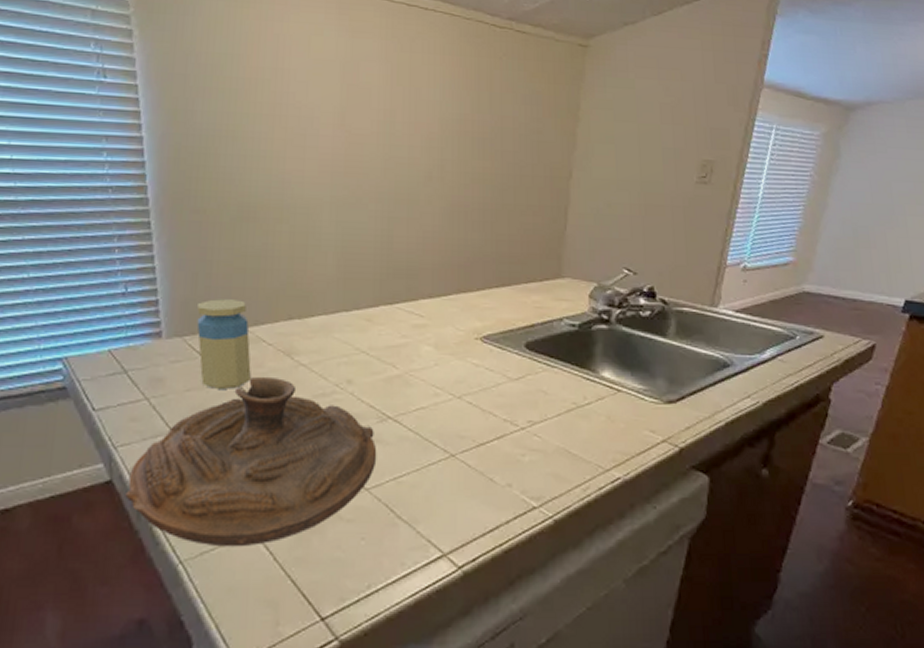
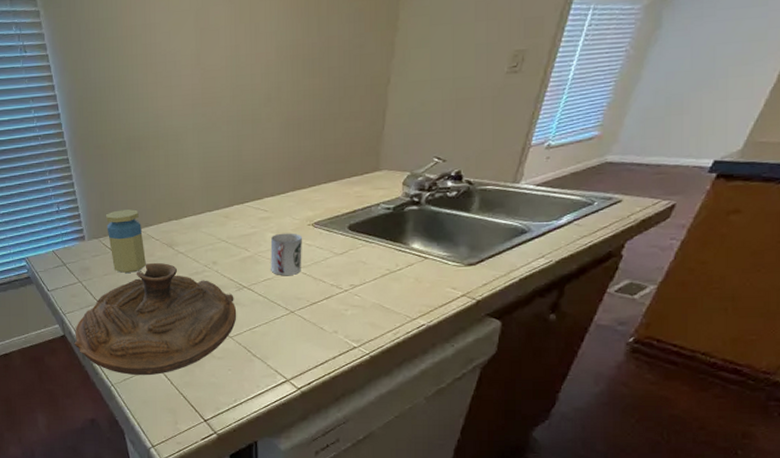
cup: none [426,347,467,405] -> present [270,233,302,276]

